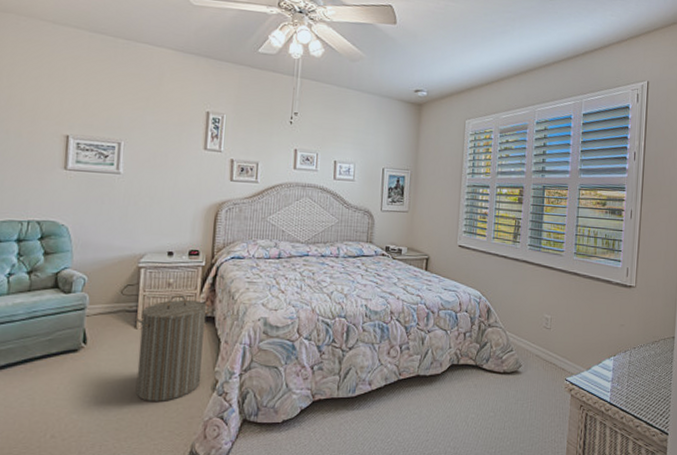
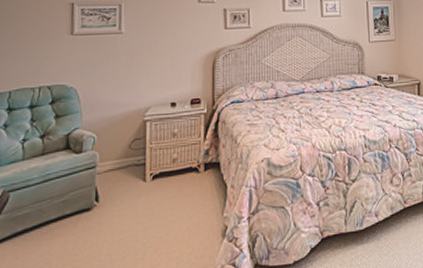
laundry hamper: present [135,295,211,401] -> none [144,144,216,255]

